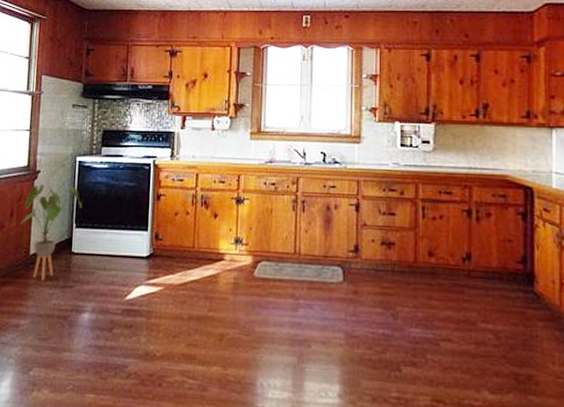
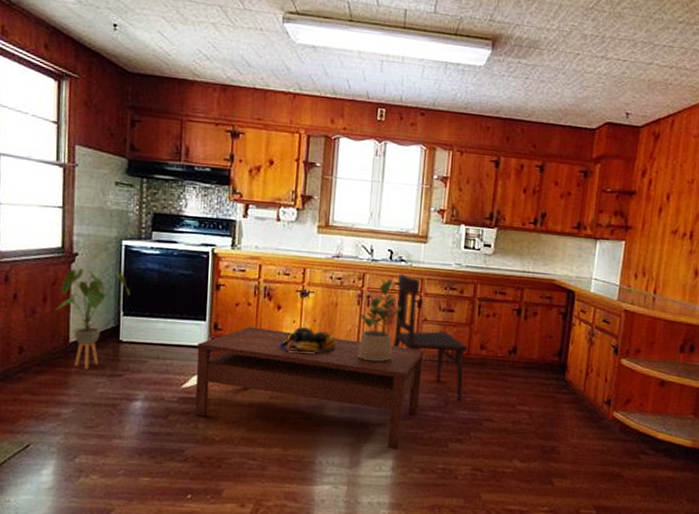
coffee table: none [137,236,367,372] -> present [194,326,425,449]
fruit bowl: none [217,234,273,264] -> present [279,326,337,354]
potted plant: none [296,183,338,272] -> present [358,279,401,362]
dining chair: none [332,176,414,317] -> present [393,274,468,402]

